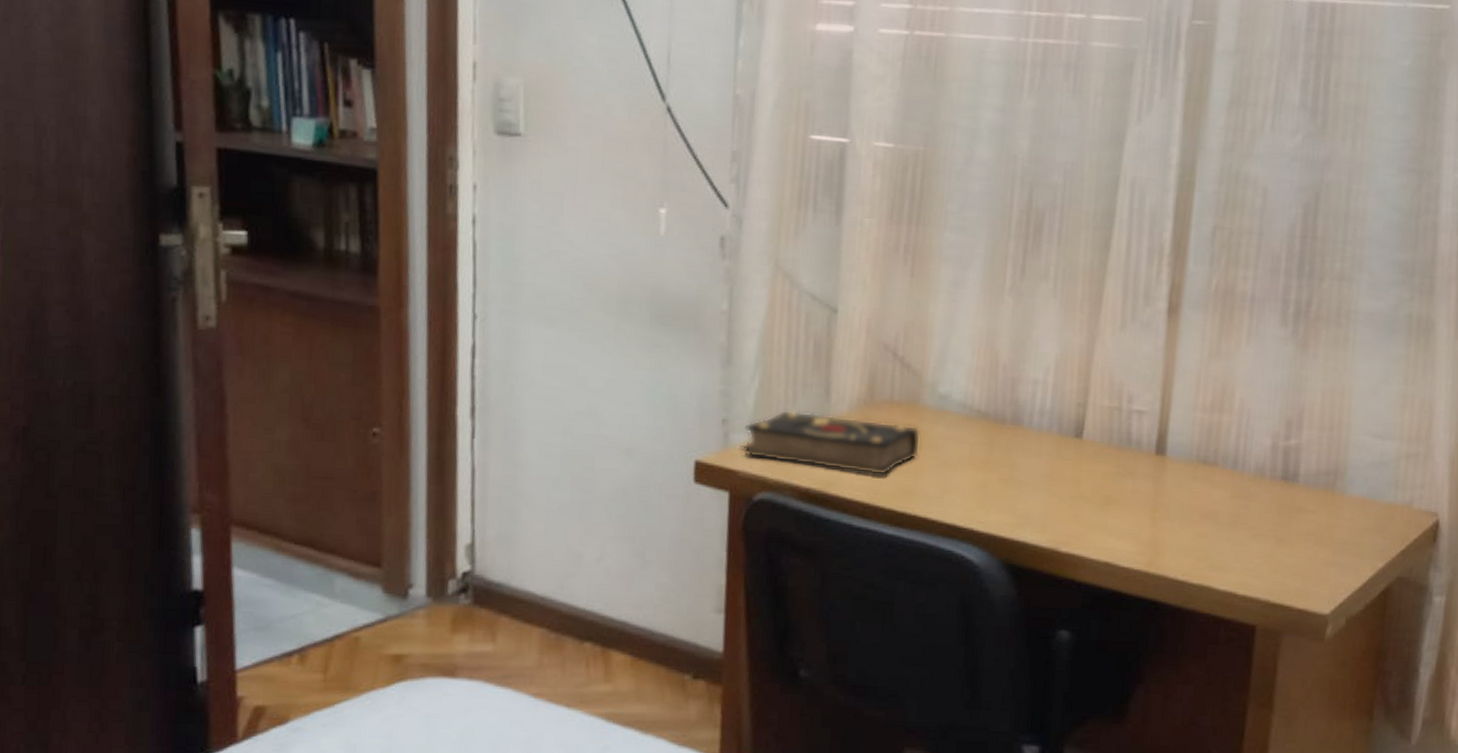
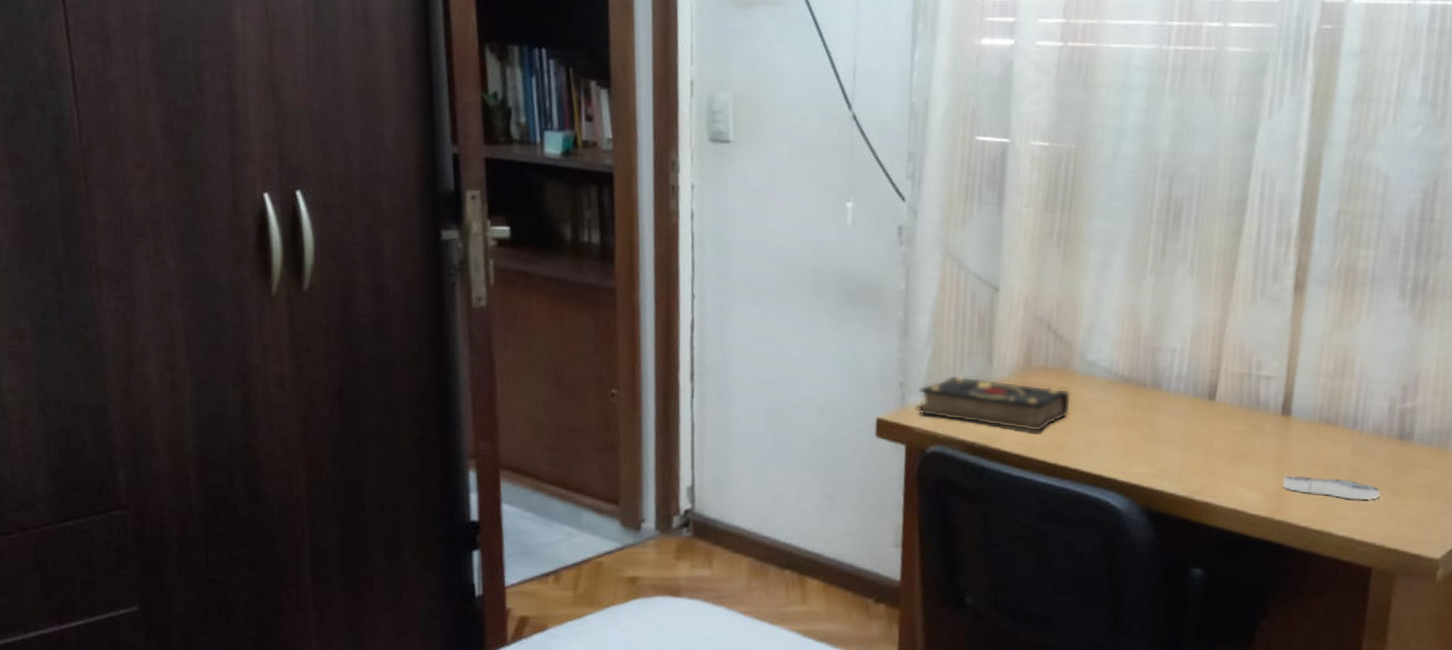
aerial map: none [1157,523,1265,549] -> present [1282,475,1381,500]

